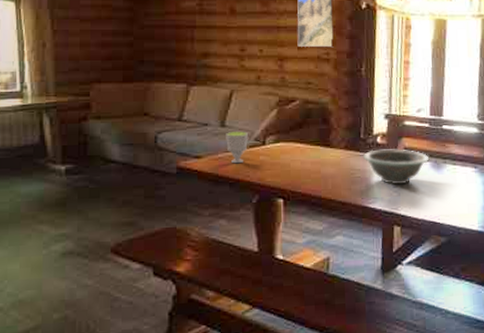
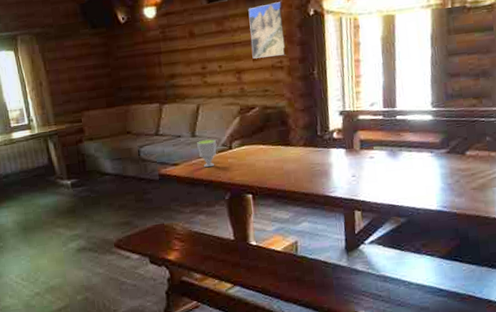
decorative bowl: present [363,149,430,185] -> none [321,142,385,175]

